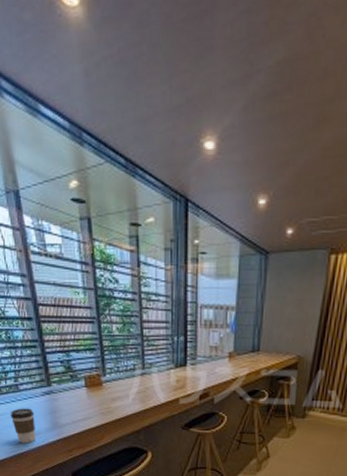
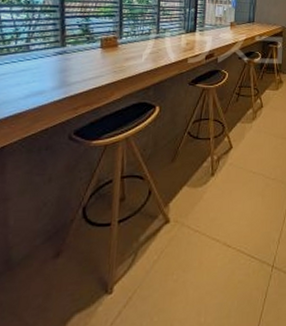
coffee cup: present [10,408,36,444] -> none [14,67,43,103]

